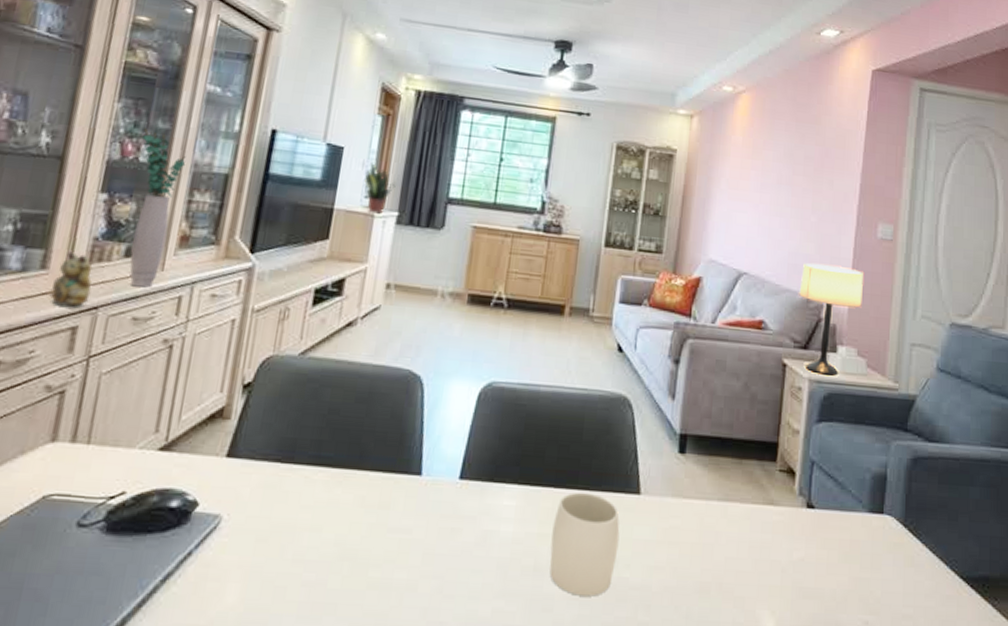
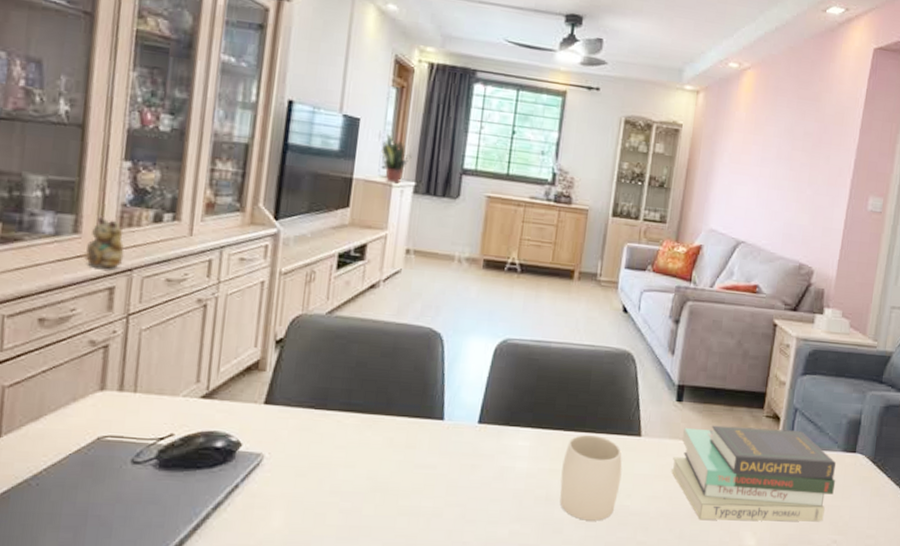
vase: present [129,128,186,288] -> none [159,97,206,252]
books: none [674,481,863,598] -> present [670,425,837,522]
table lamp: present [799,263,863,377] -> none [792,233,852,336]

